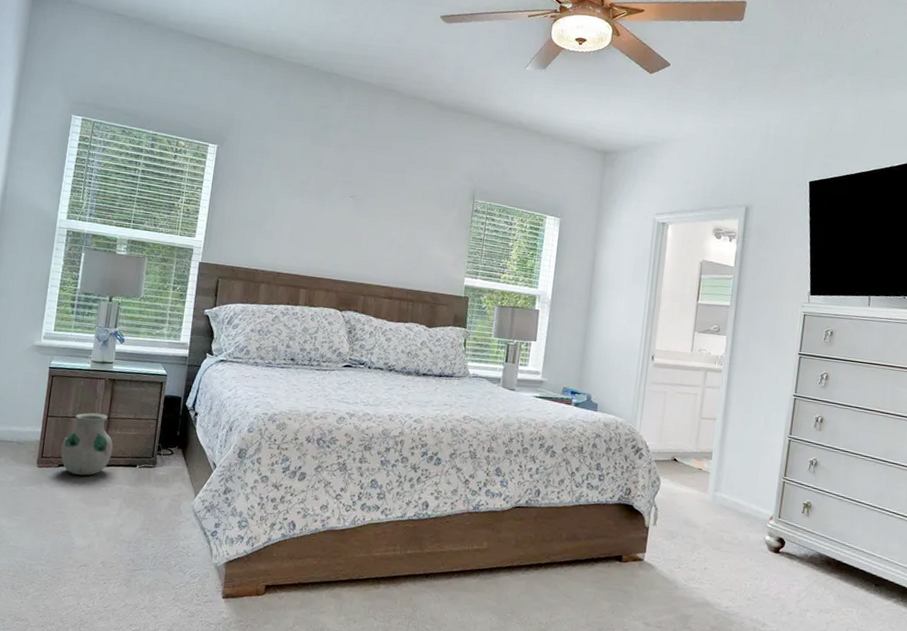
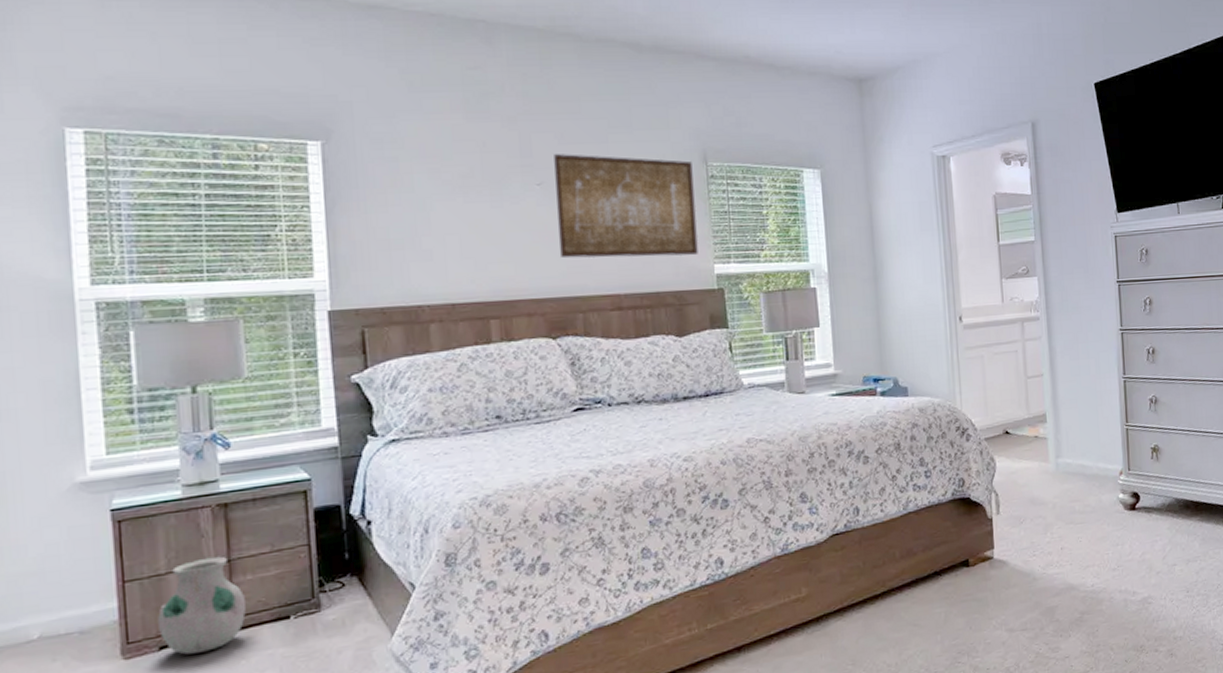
wall art: none [356,177,463,269] -> present [554,154,698,259]

